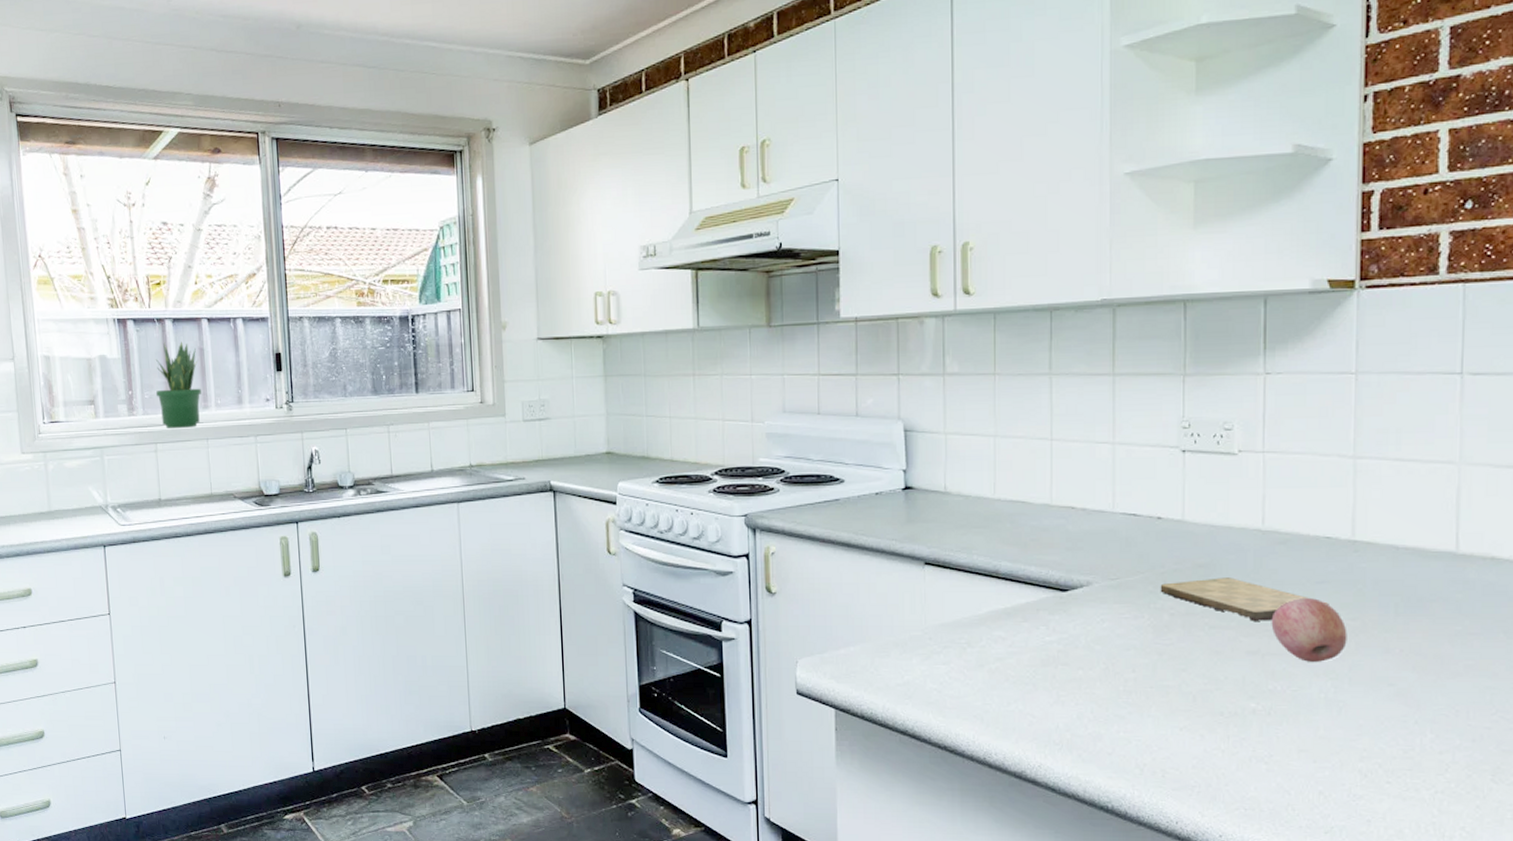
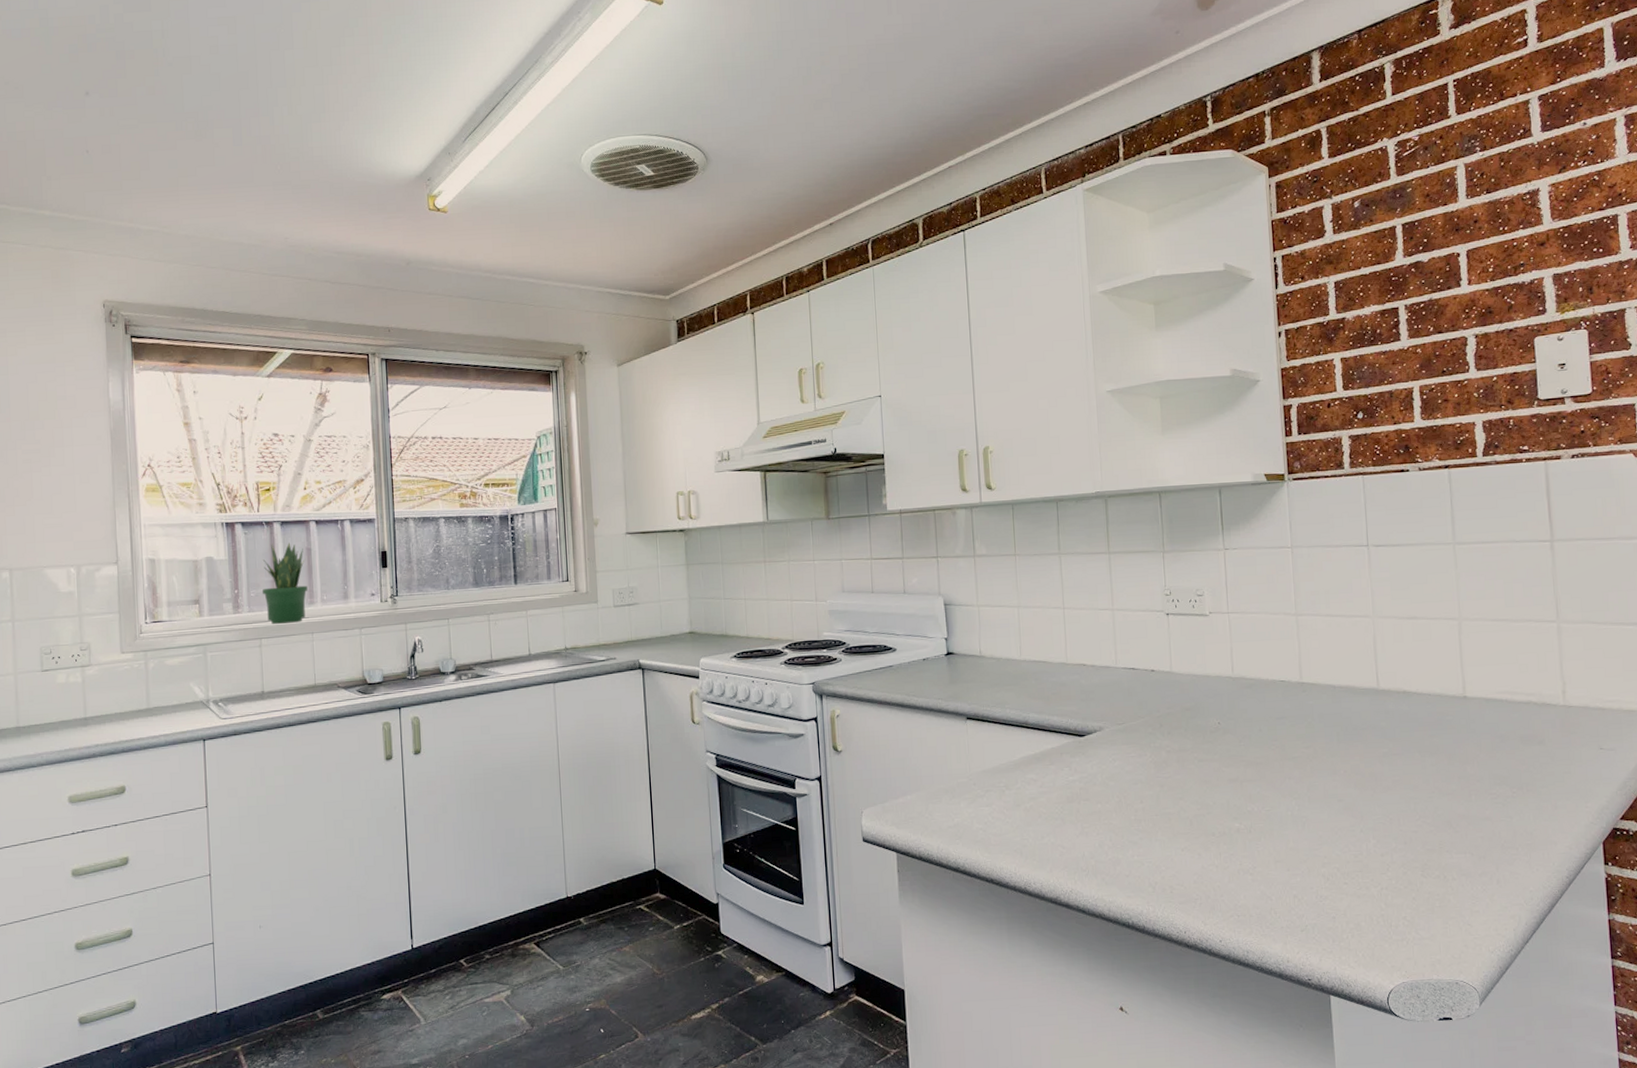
cutting board: present [1160,577,1329,621] -> none [1157,718,1288,754]
fruit: present [1271,597,1347,662] -> none [1245,731,1304,785]

